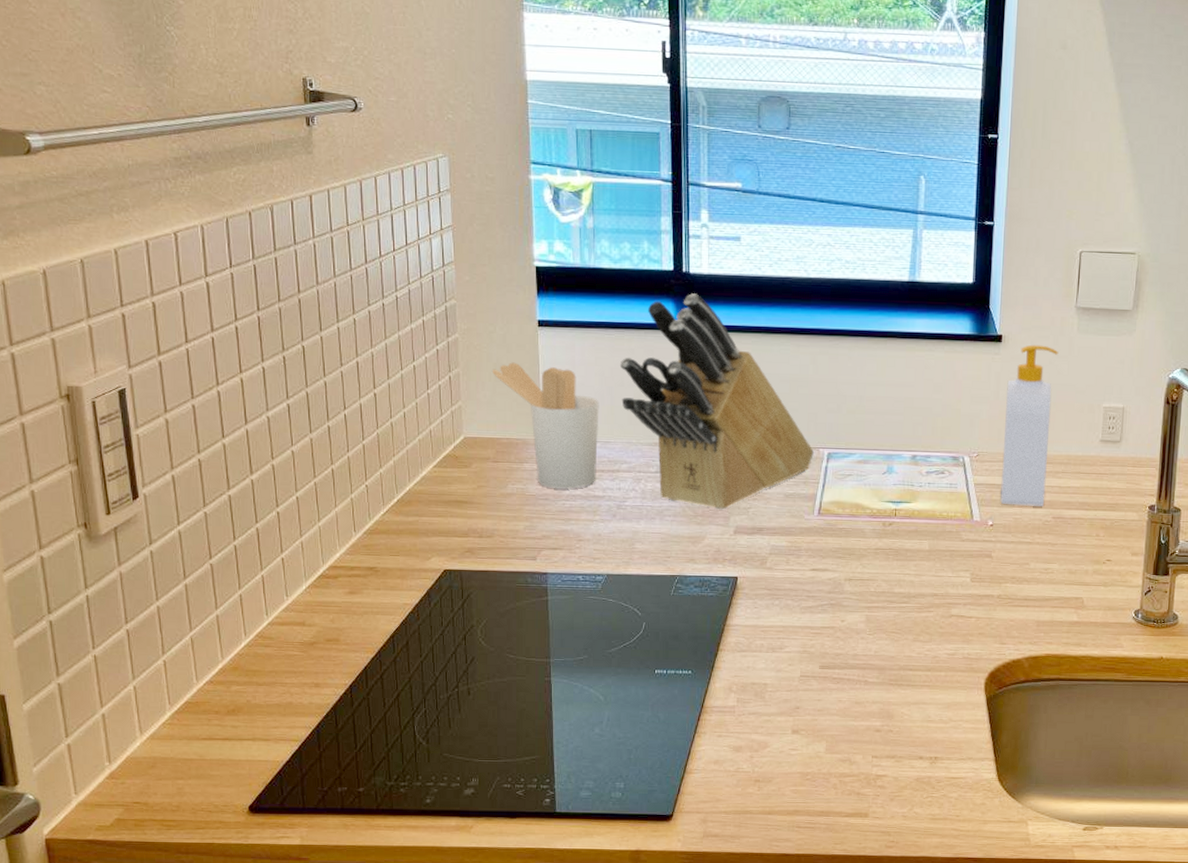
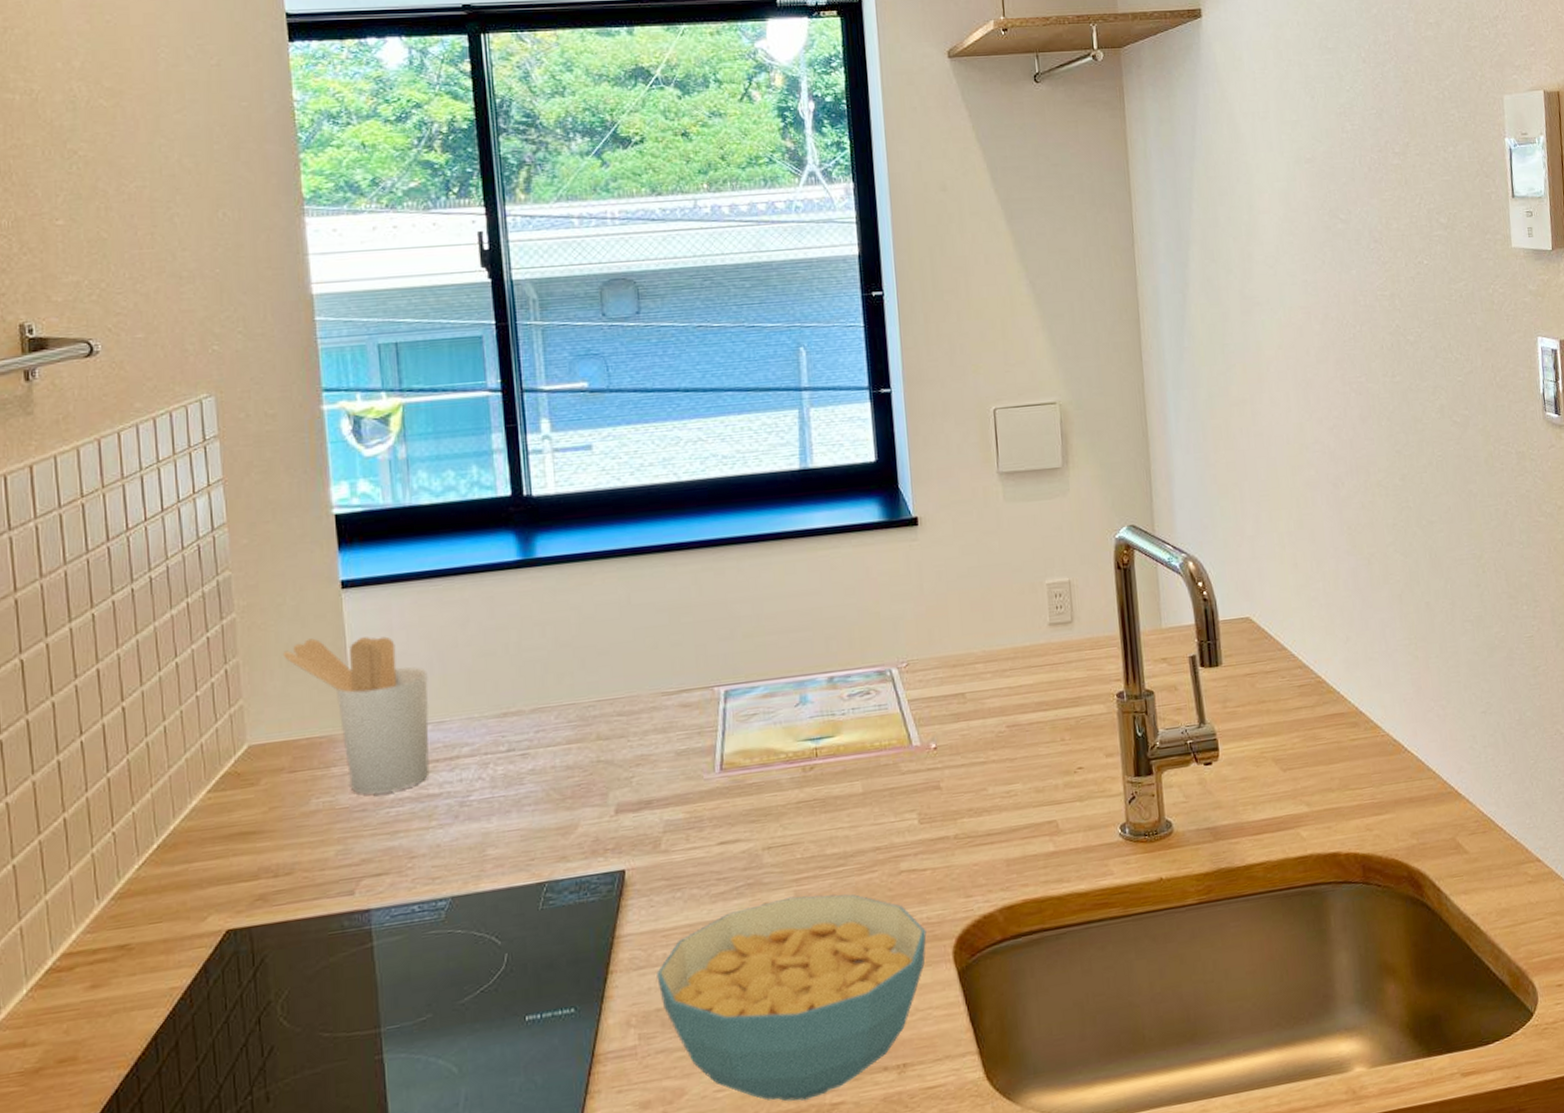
knife block: present [619,293,814,510] -> none [450,520,707,787]
cereal bowl: none [755,619,966,768] -> present [657,894,927,1102]
soap bottle: present [1000,344,1059,506] -> none [931,522,995,720]

